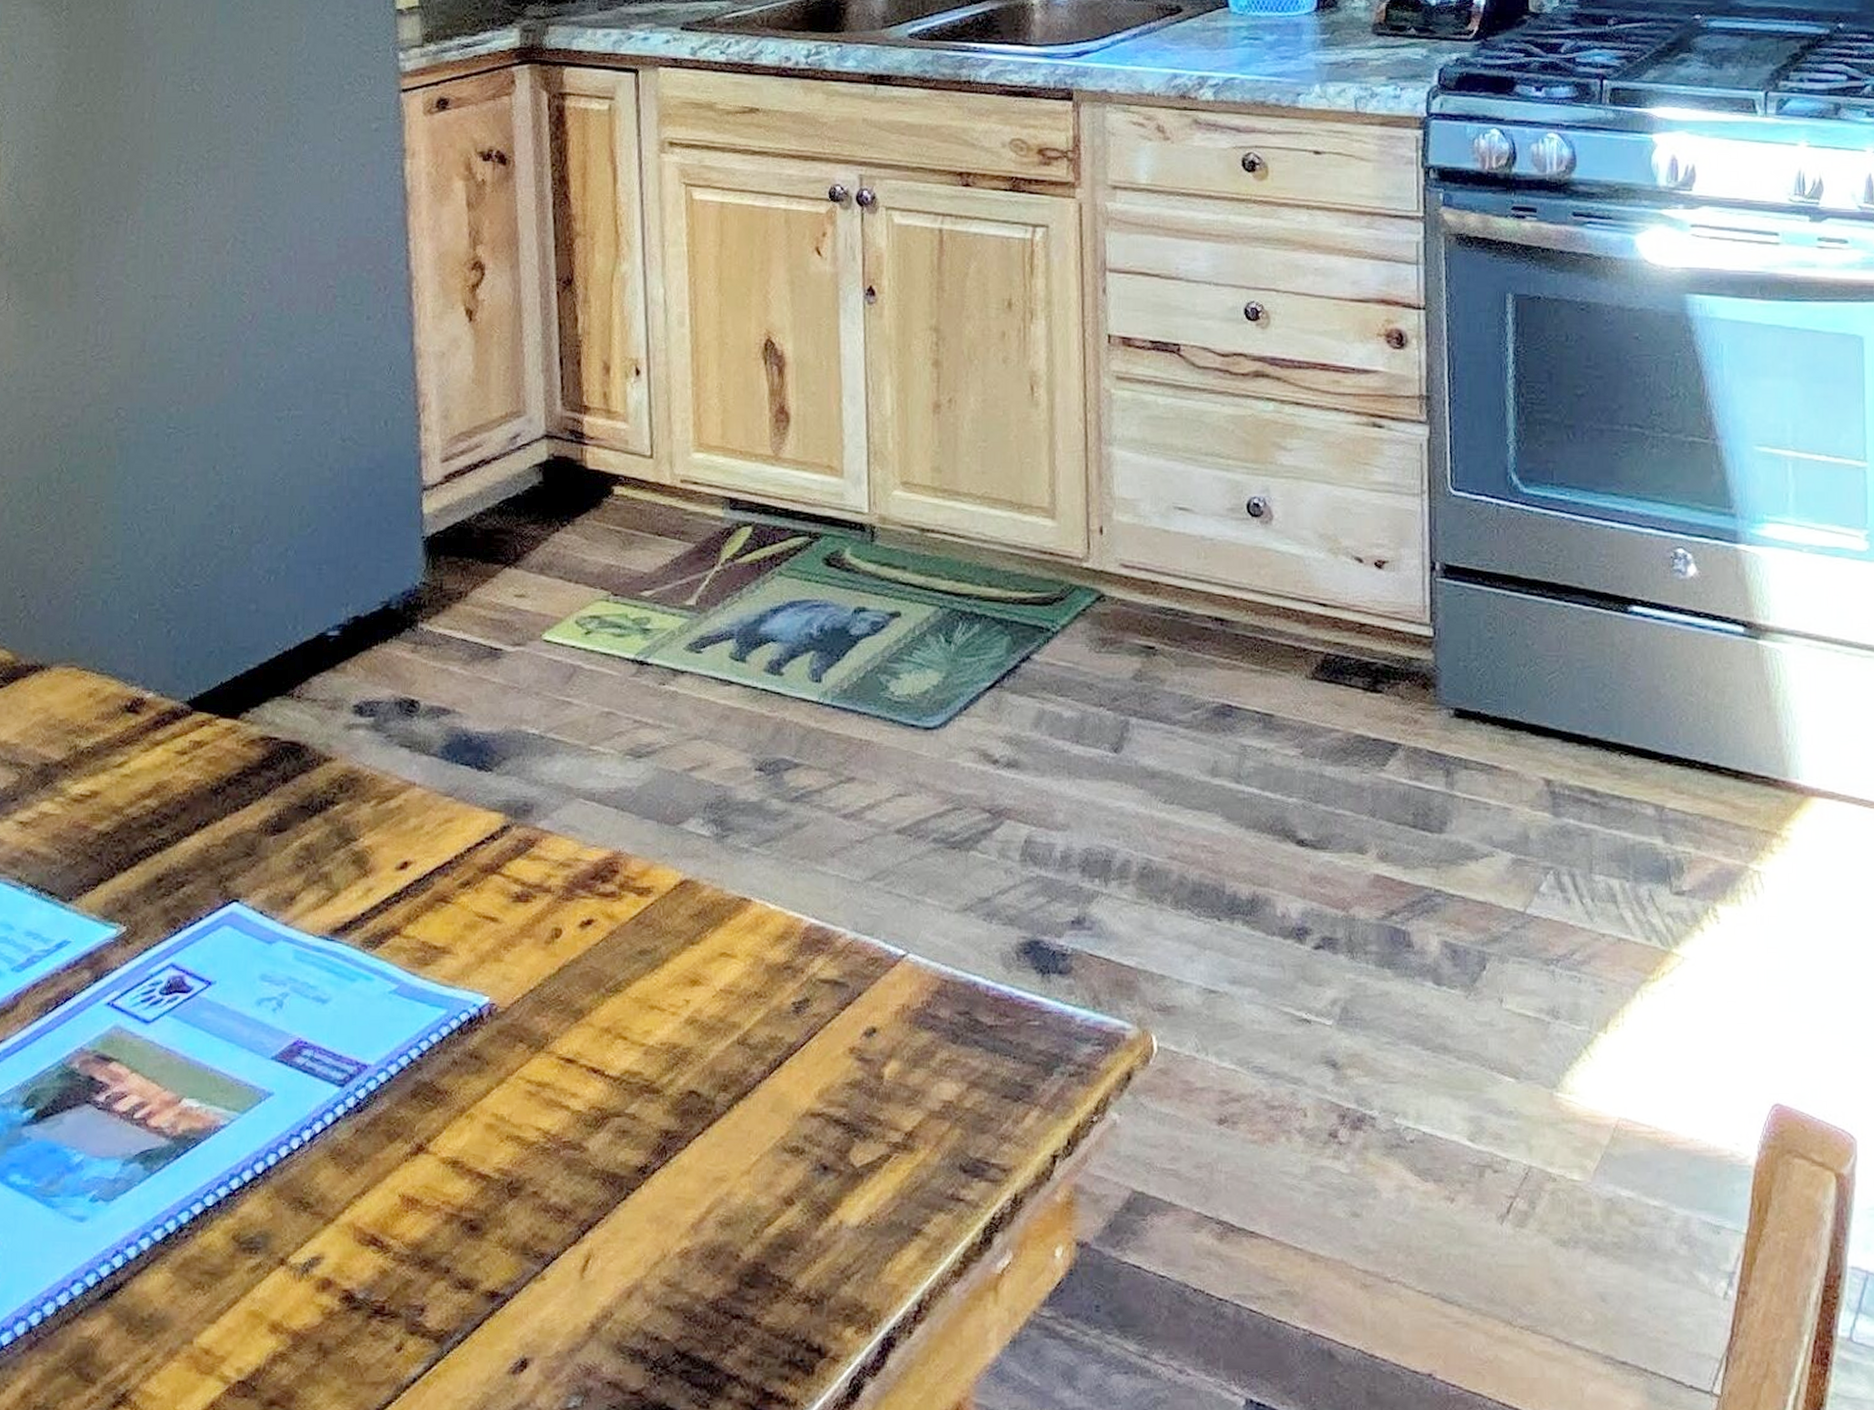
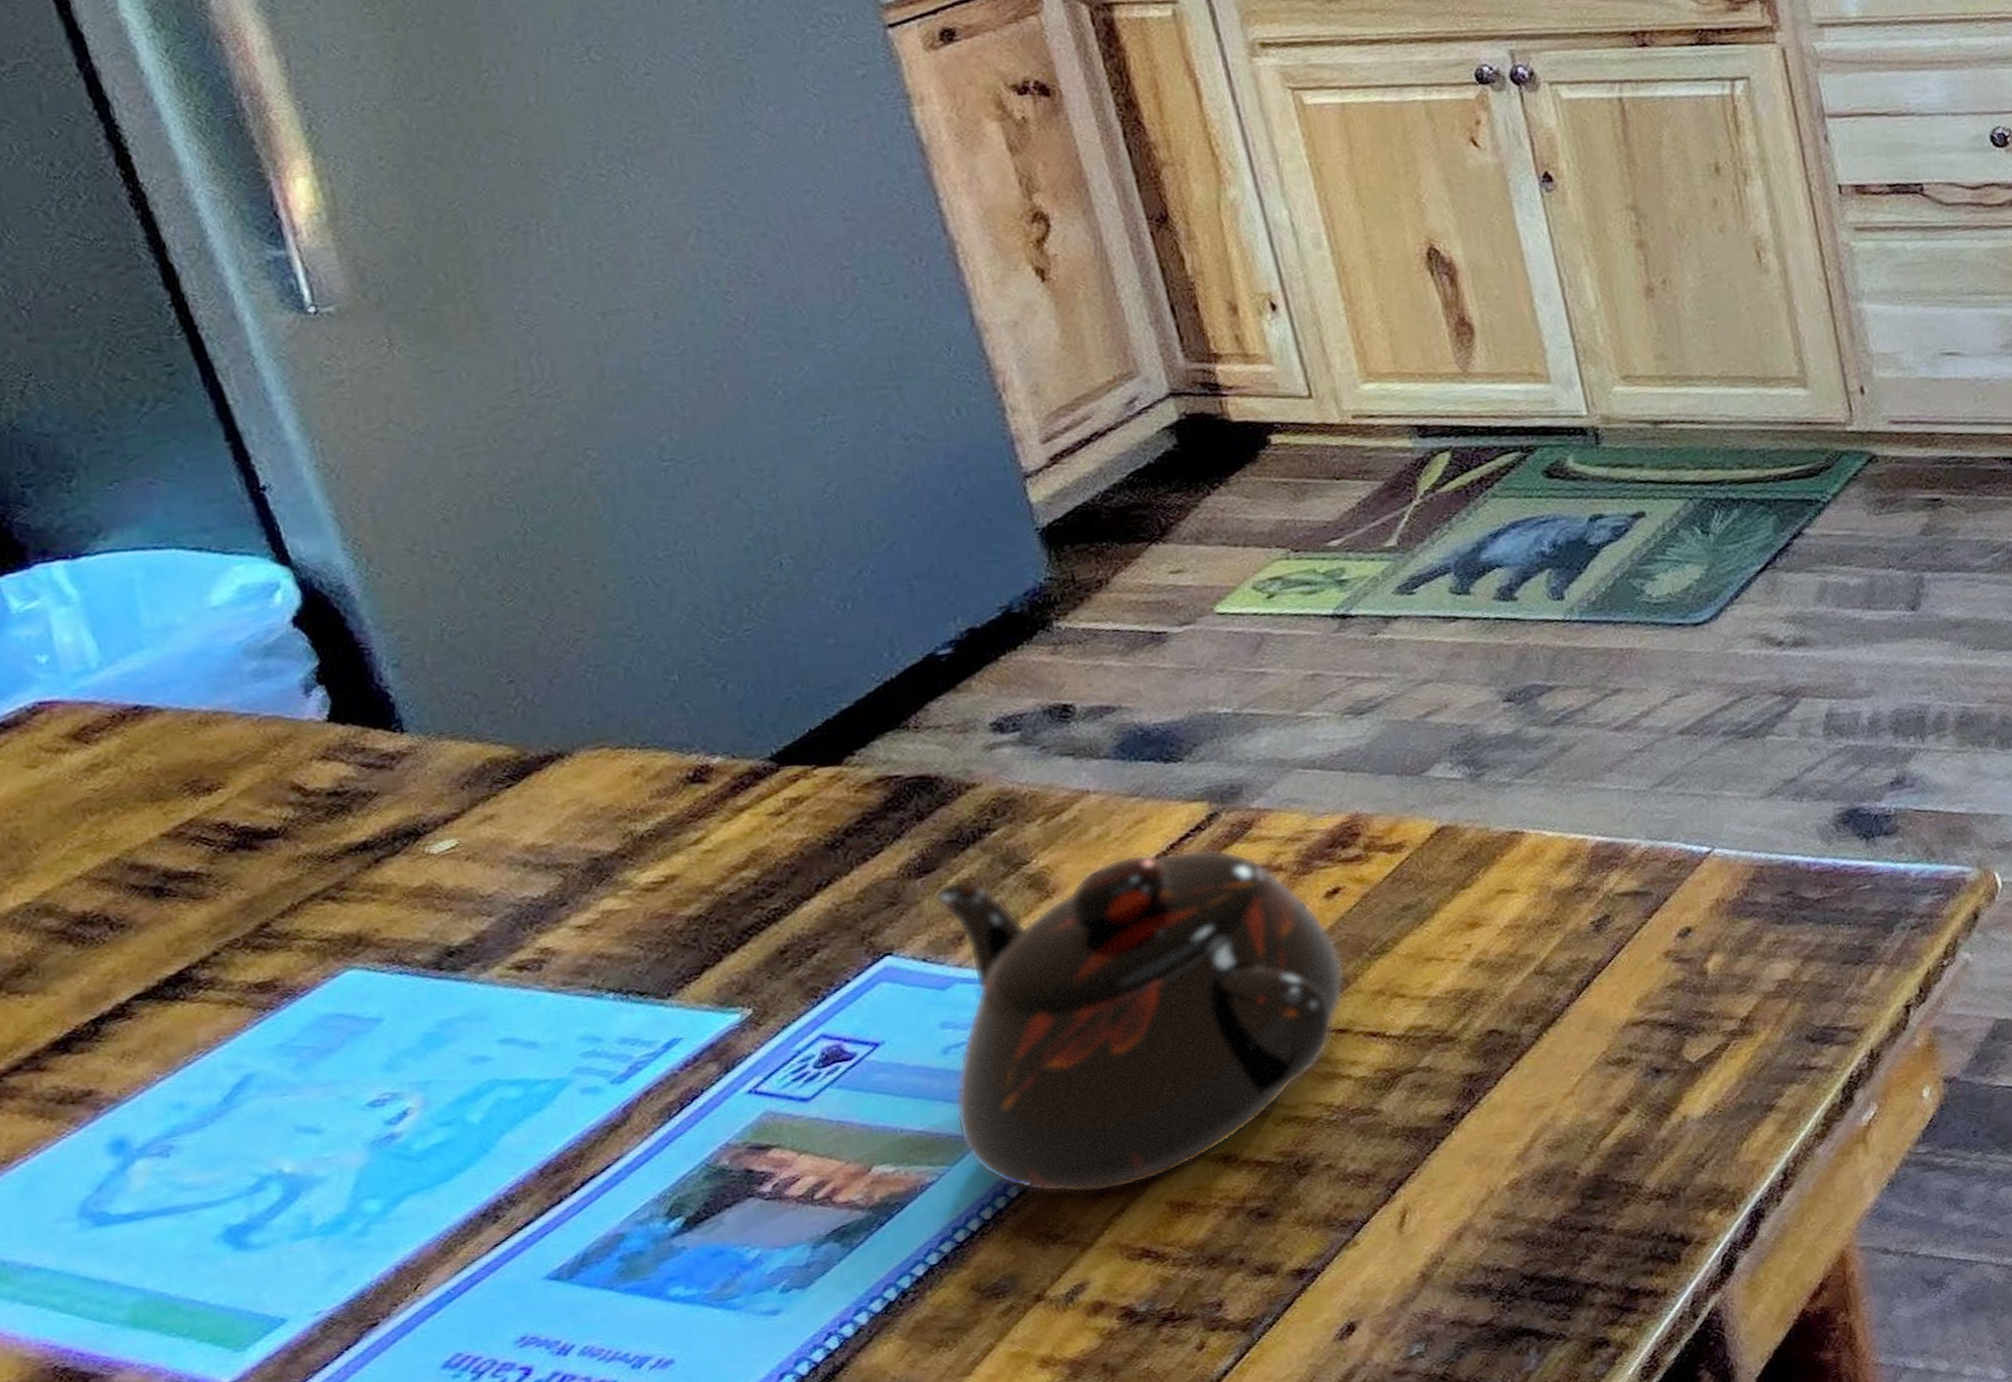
teapot: none [253,845,582,1171] -> present [934,849,1345,1193]

